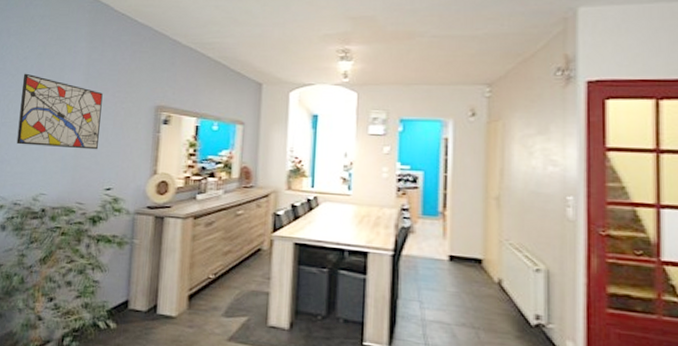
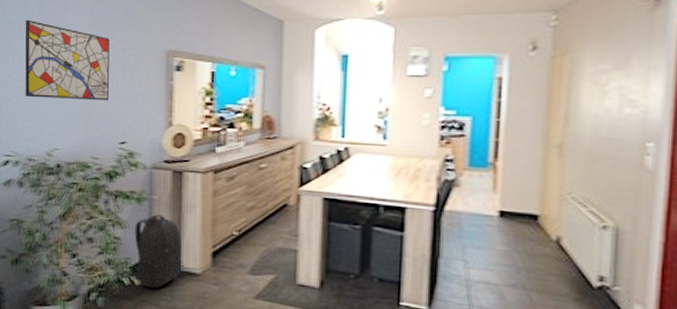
backpack: none [111,258,160,332] -> present [134,214,182,289]

